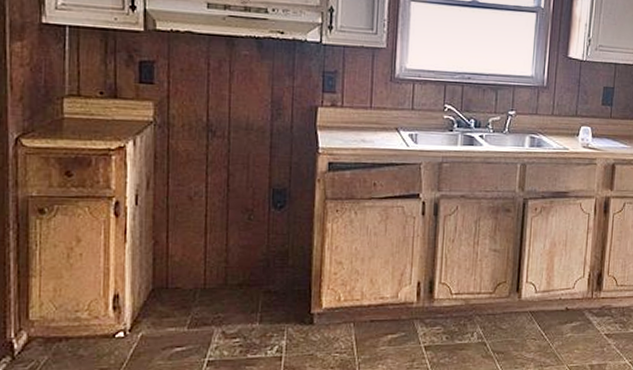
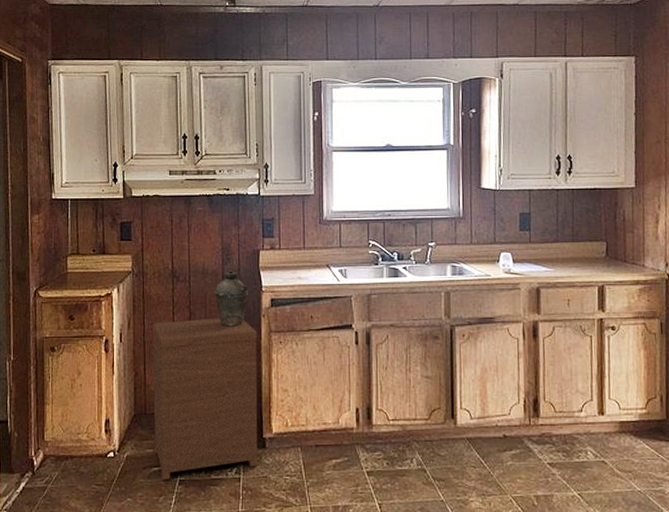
nightstand: none [177,181,311,362] -> present [152,318,258,481]
kettle: none [259,126,303,192] -> present [214,269,249,327]

